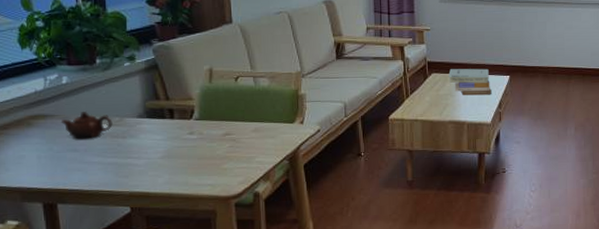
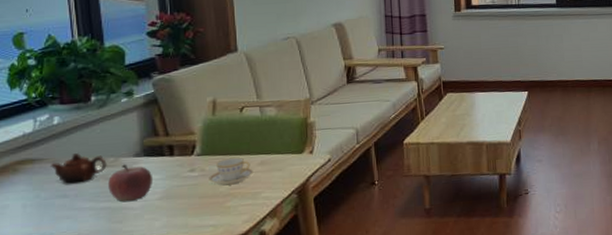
fruit: none [114,124,156,159] -> present [108,164,154,202]
teacup: none [206,123,248,149] -> present [209,157,253,186]
books: present [448,68,492,96] -> none [464,85,510,115]

